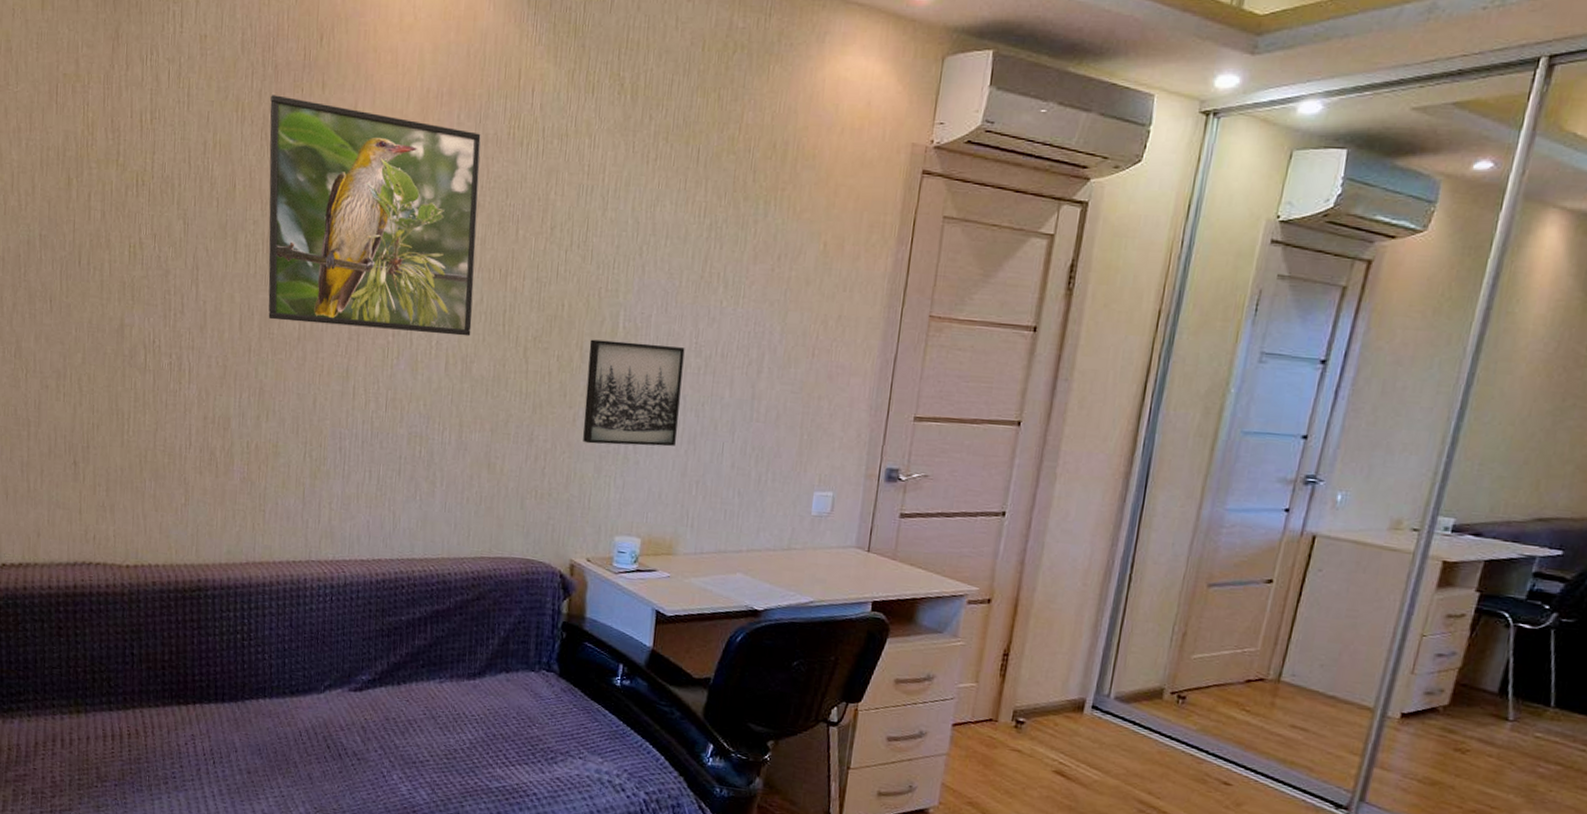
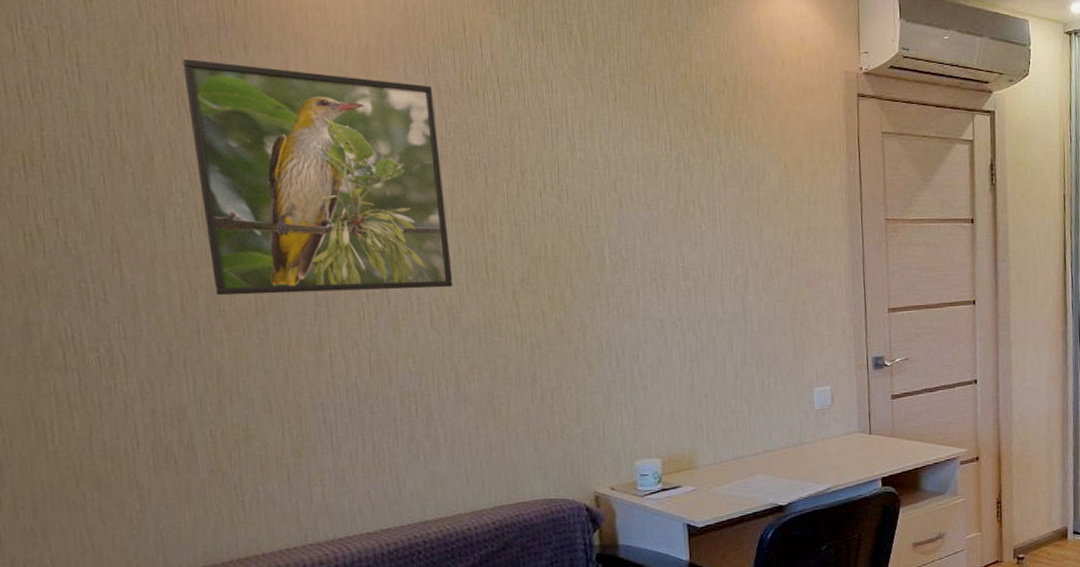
wall art: present [583,339,685,447] -> none [579,272,679,376]

